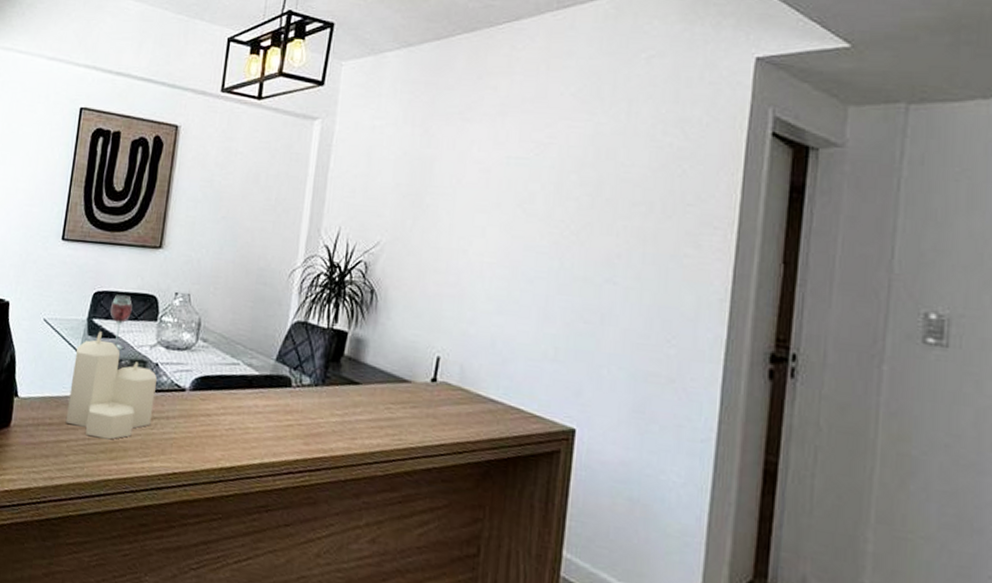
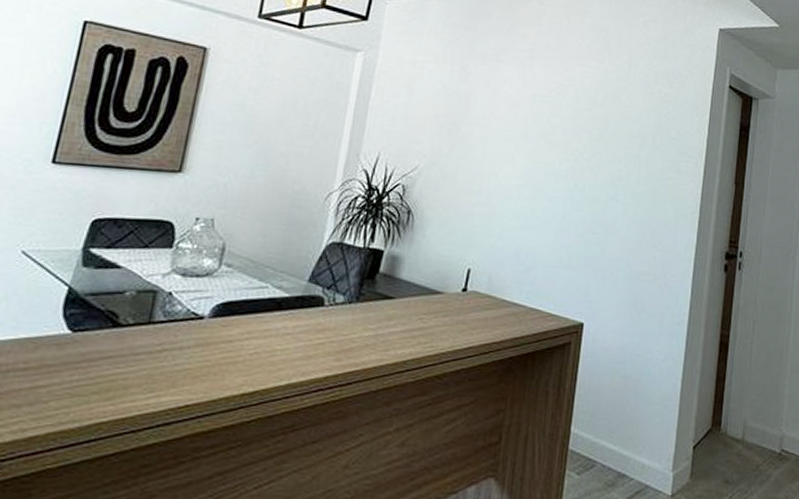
candle: present [65,331,157,440] -> none [46,262,170,379]
wineglass: present [110,295,133,350] -> none [112,222,142,280]

